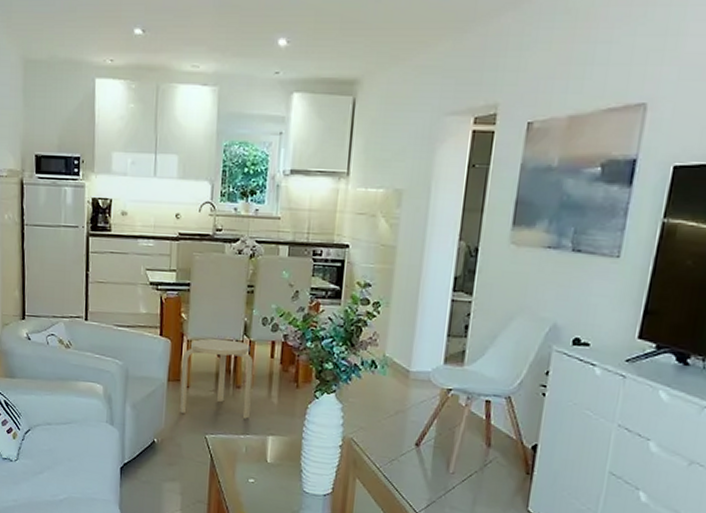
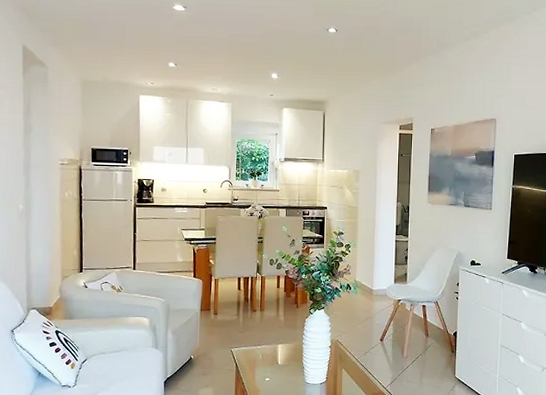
stool: present [180,338,254,419] -> none [211,276,265,334]

